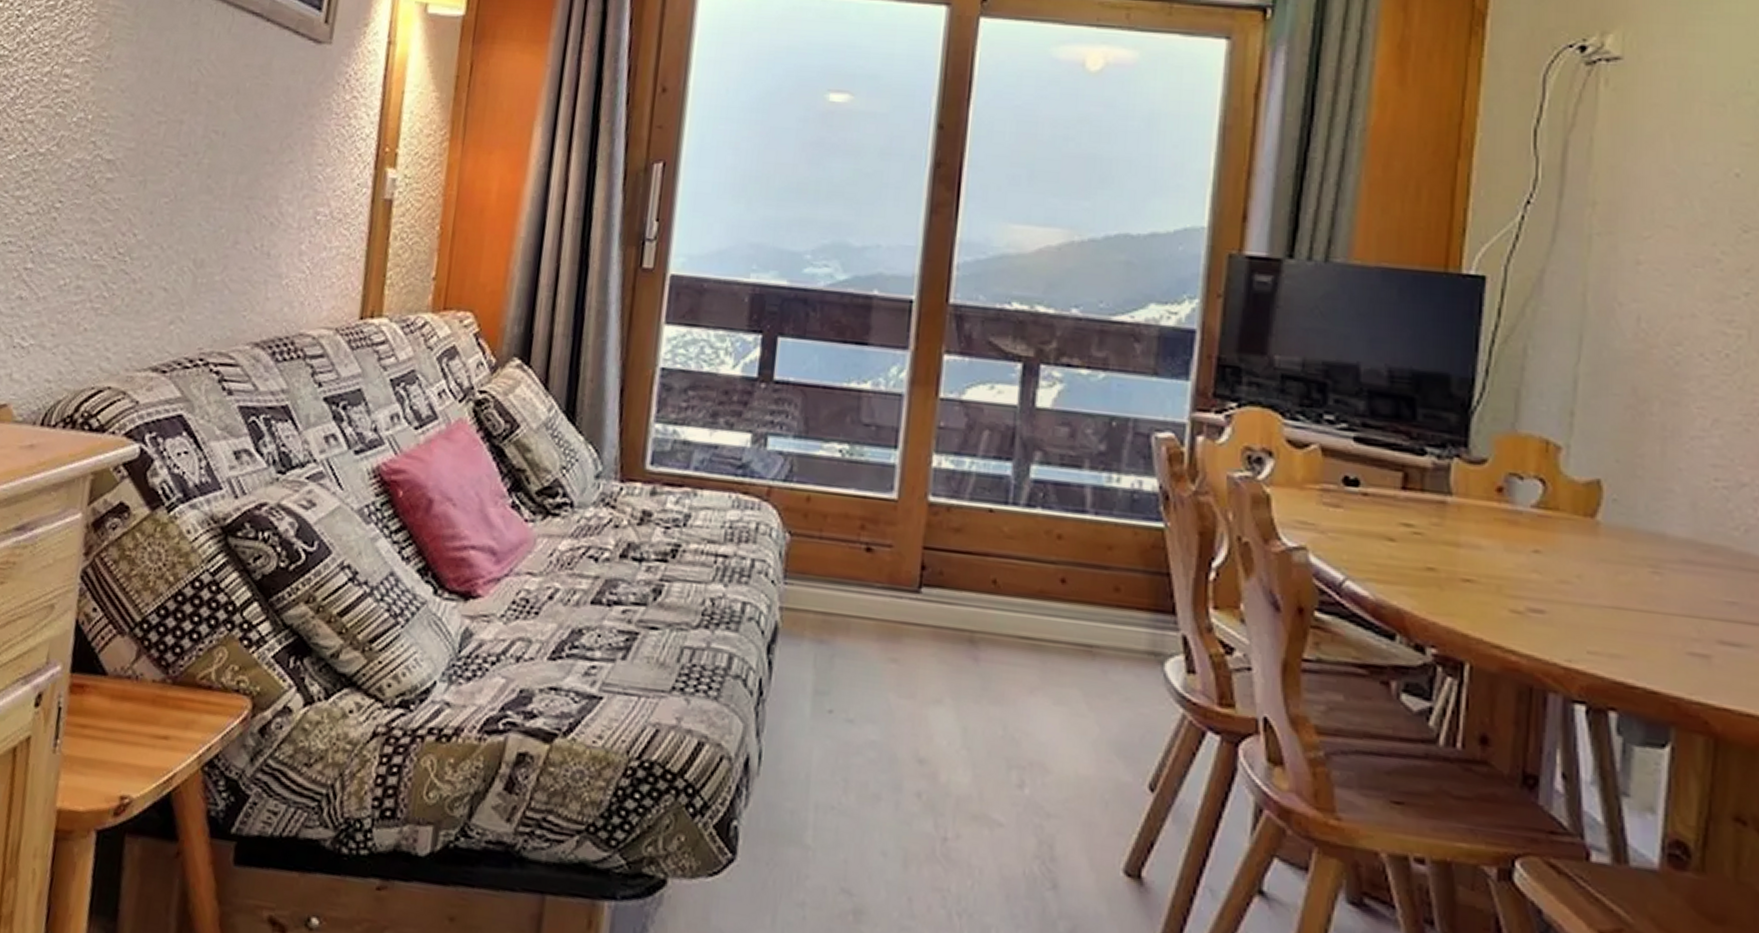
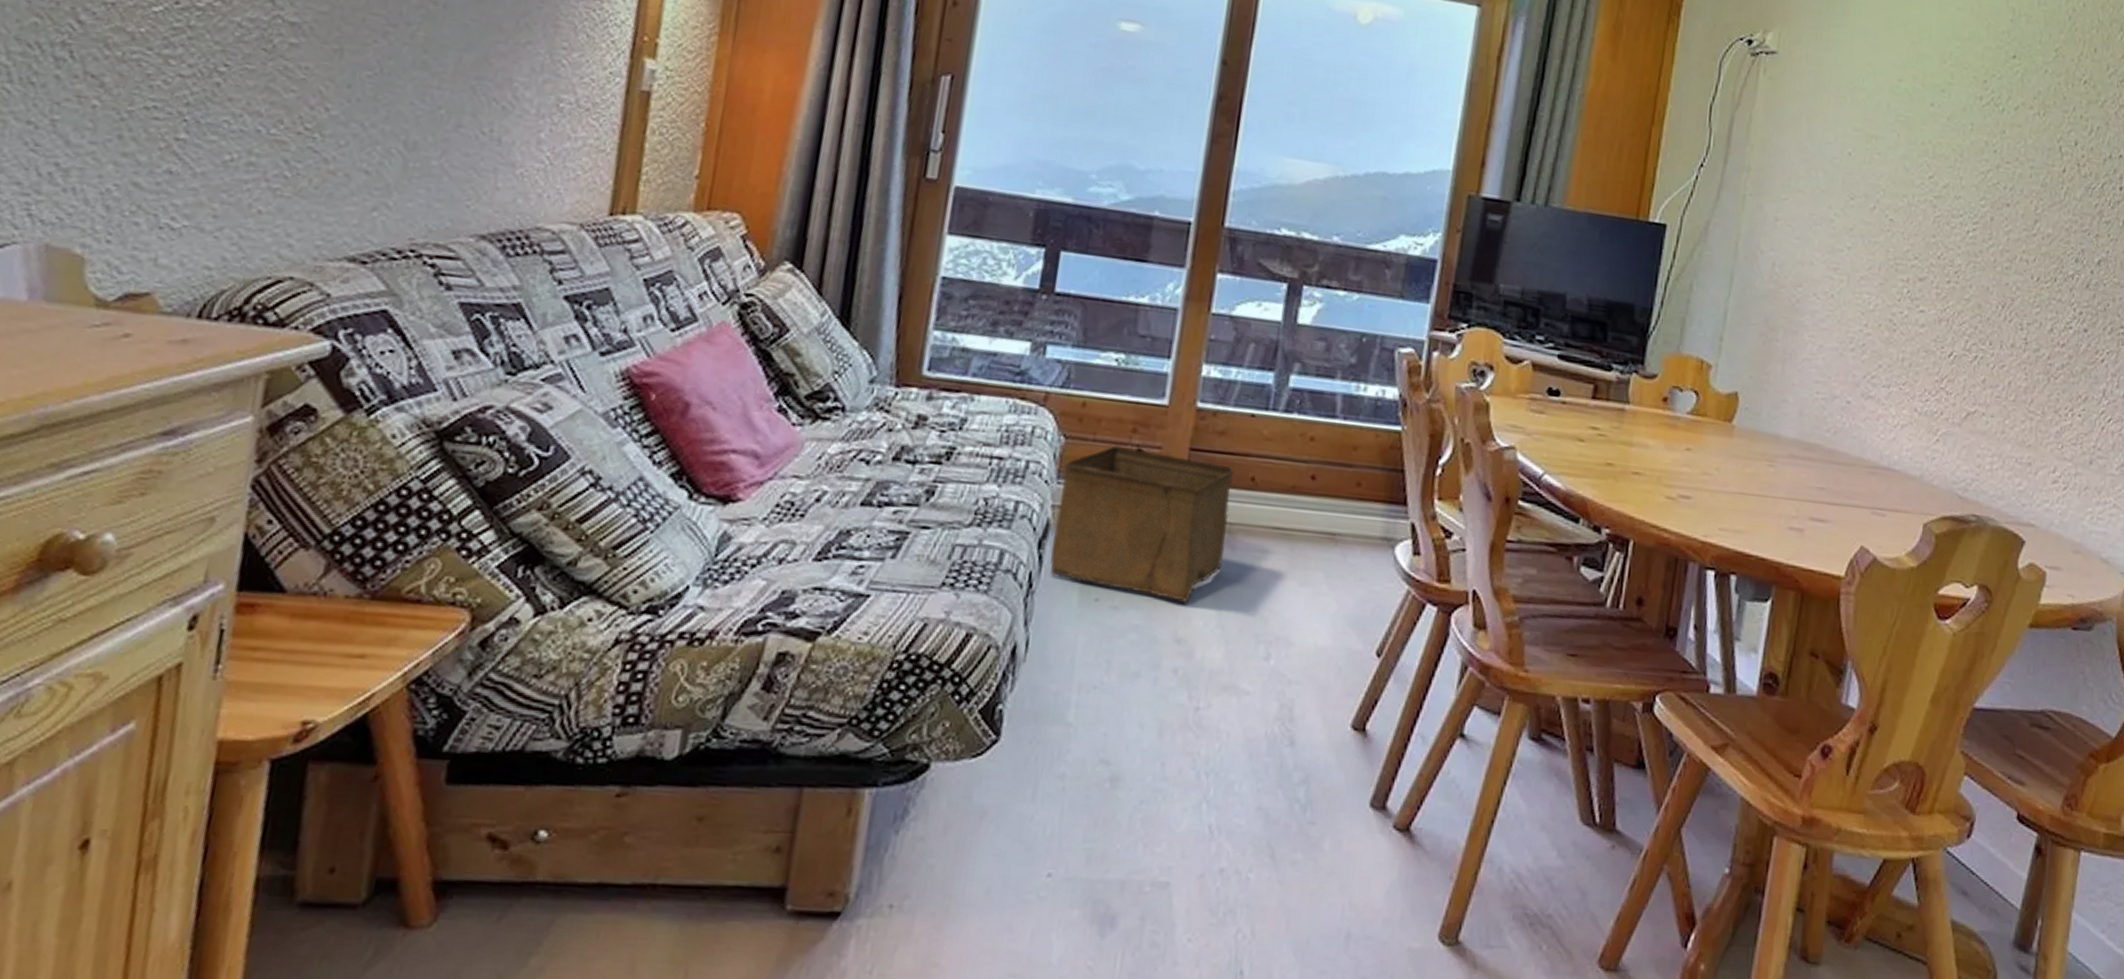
storage bin: none [780,543,974,720] -> present [1050,445,1235,604]

